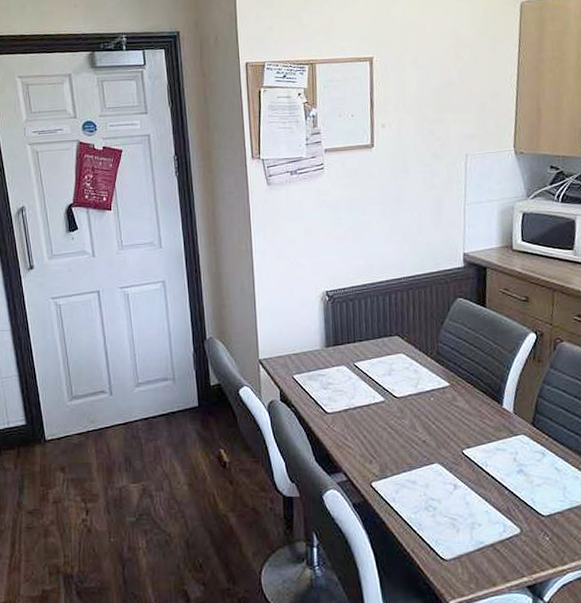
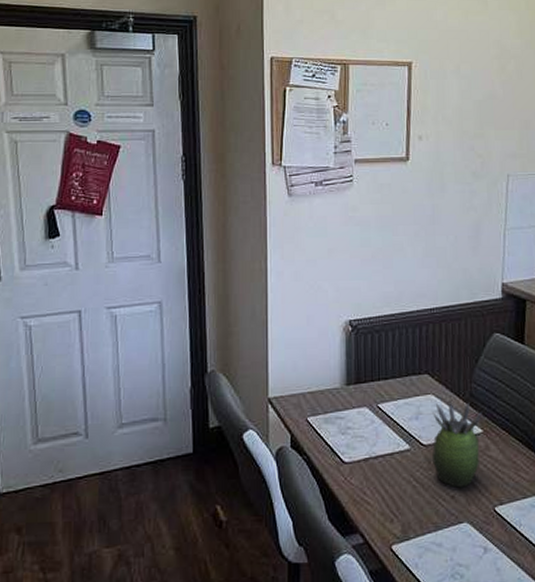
succulent plant: none [403,358,450,434] -> present [432,400,484,488]

